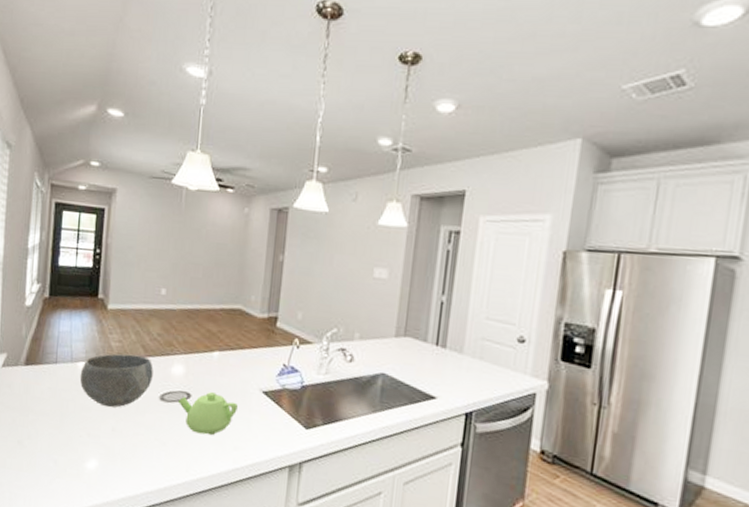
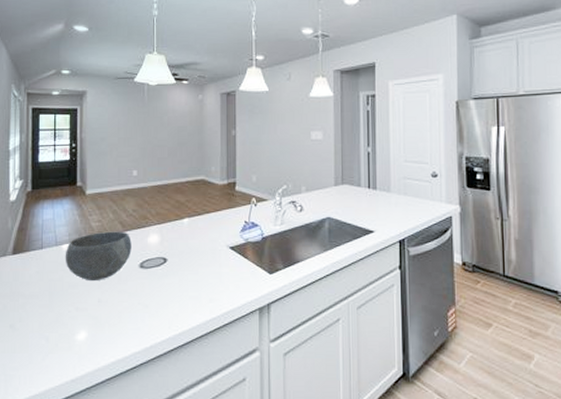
teapot: present [177,392,238,436] -> none [155,254,209,293]

